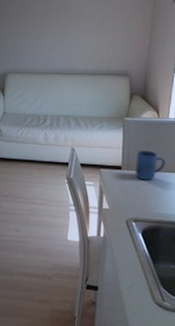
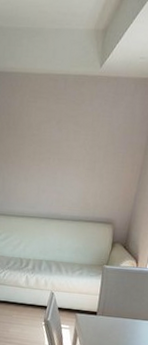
mug: present [135,150,166,181] -> none [109,297,140,327]

